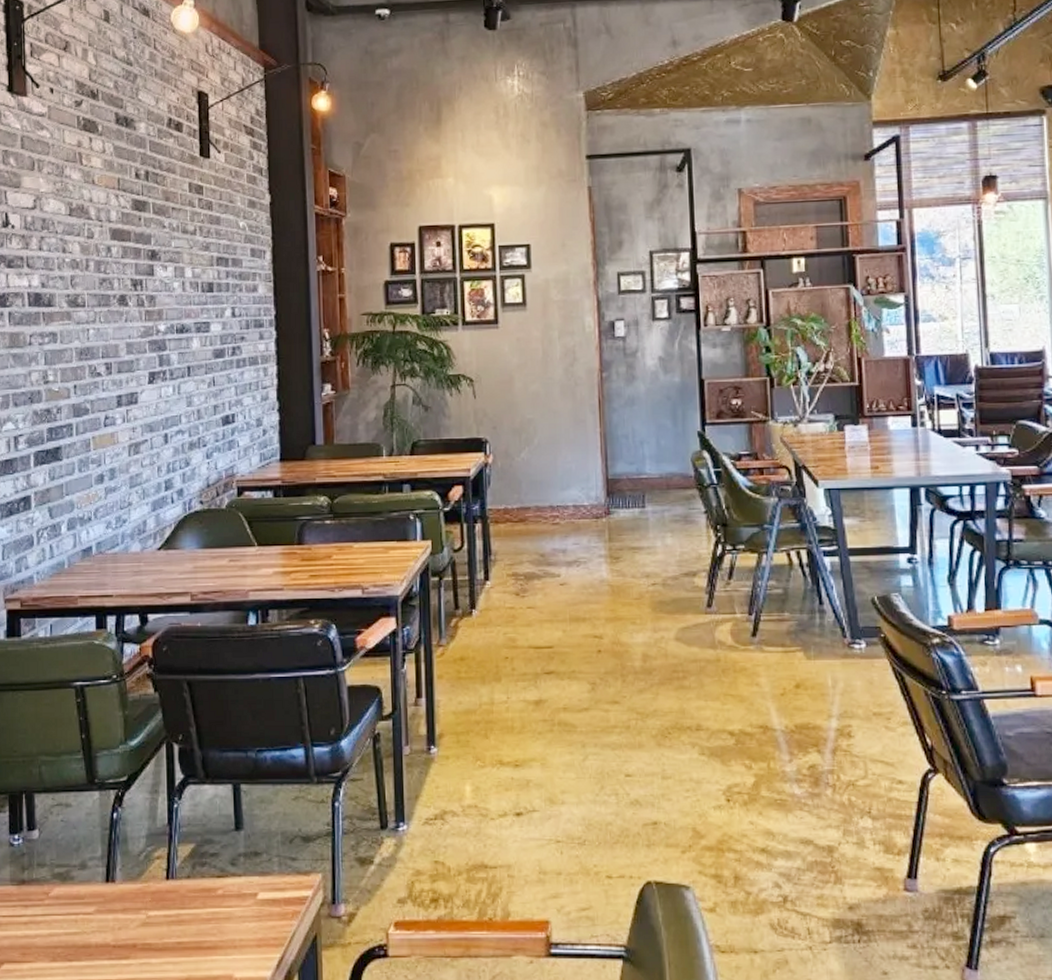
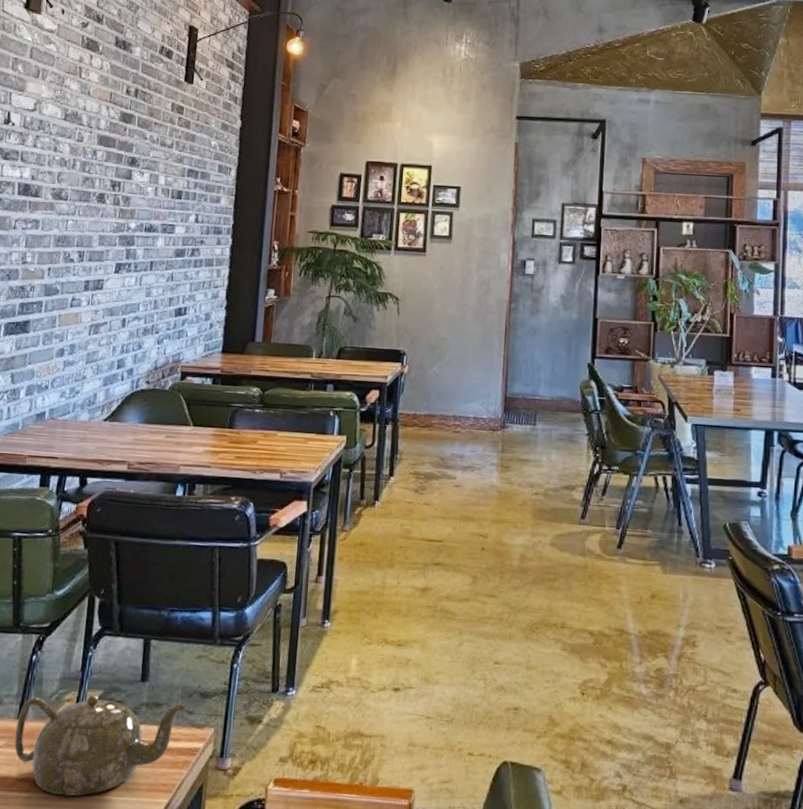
teapot: none [105,849,287,960] -> present [14,694,185,797]

